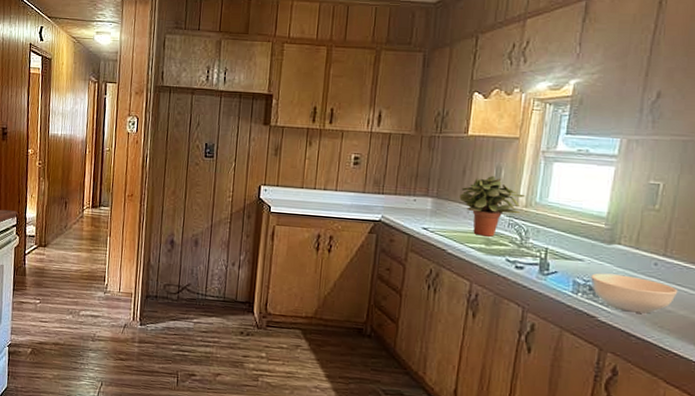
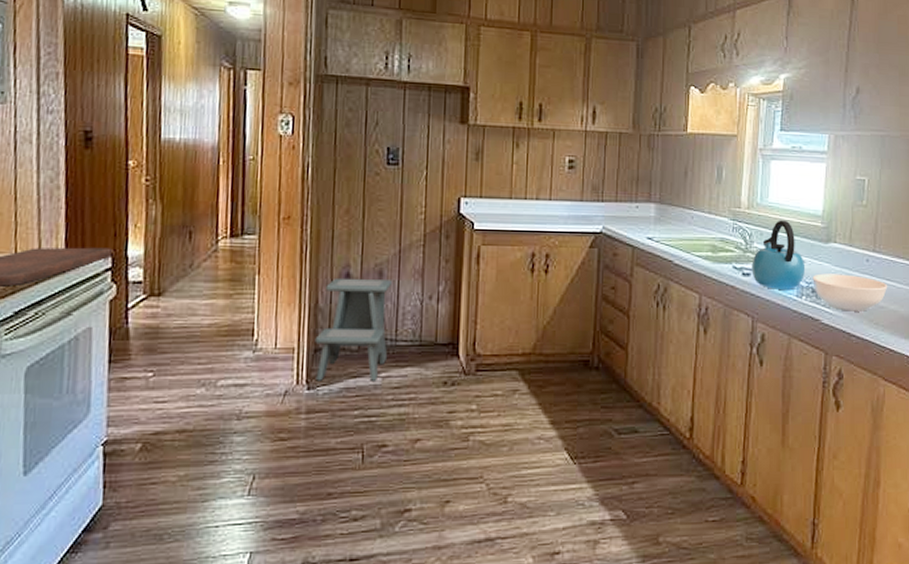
step stool: none [146,243,204,325] -> present [315,277,392,381]
potted plant: present [459,176,525,237] -> none [683,177,746,243]
kettle: none [525,219,584,286] -> present [751,220,806,290]

